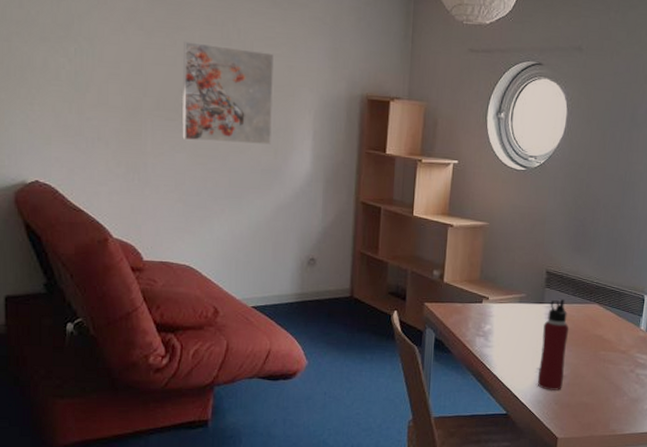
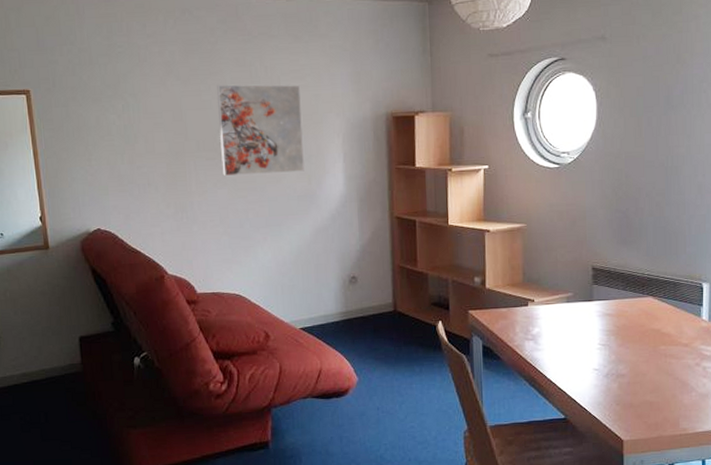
water bottle: present [537,298,570,391] -> none [594,294,624,392]

